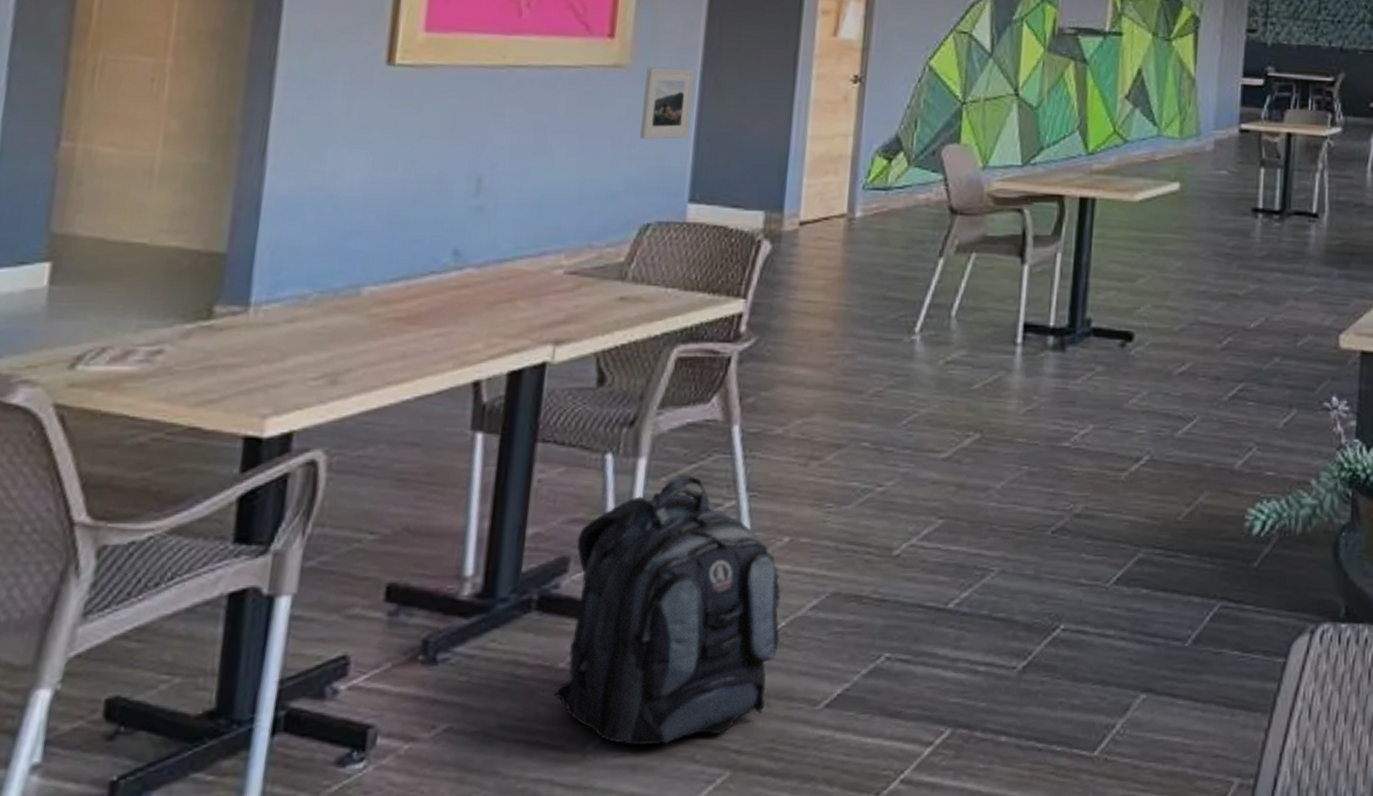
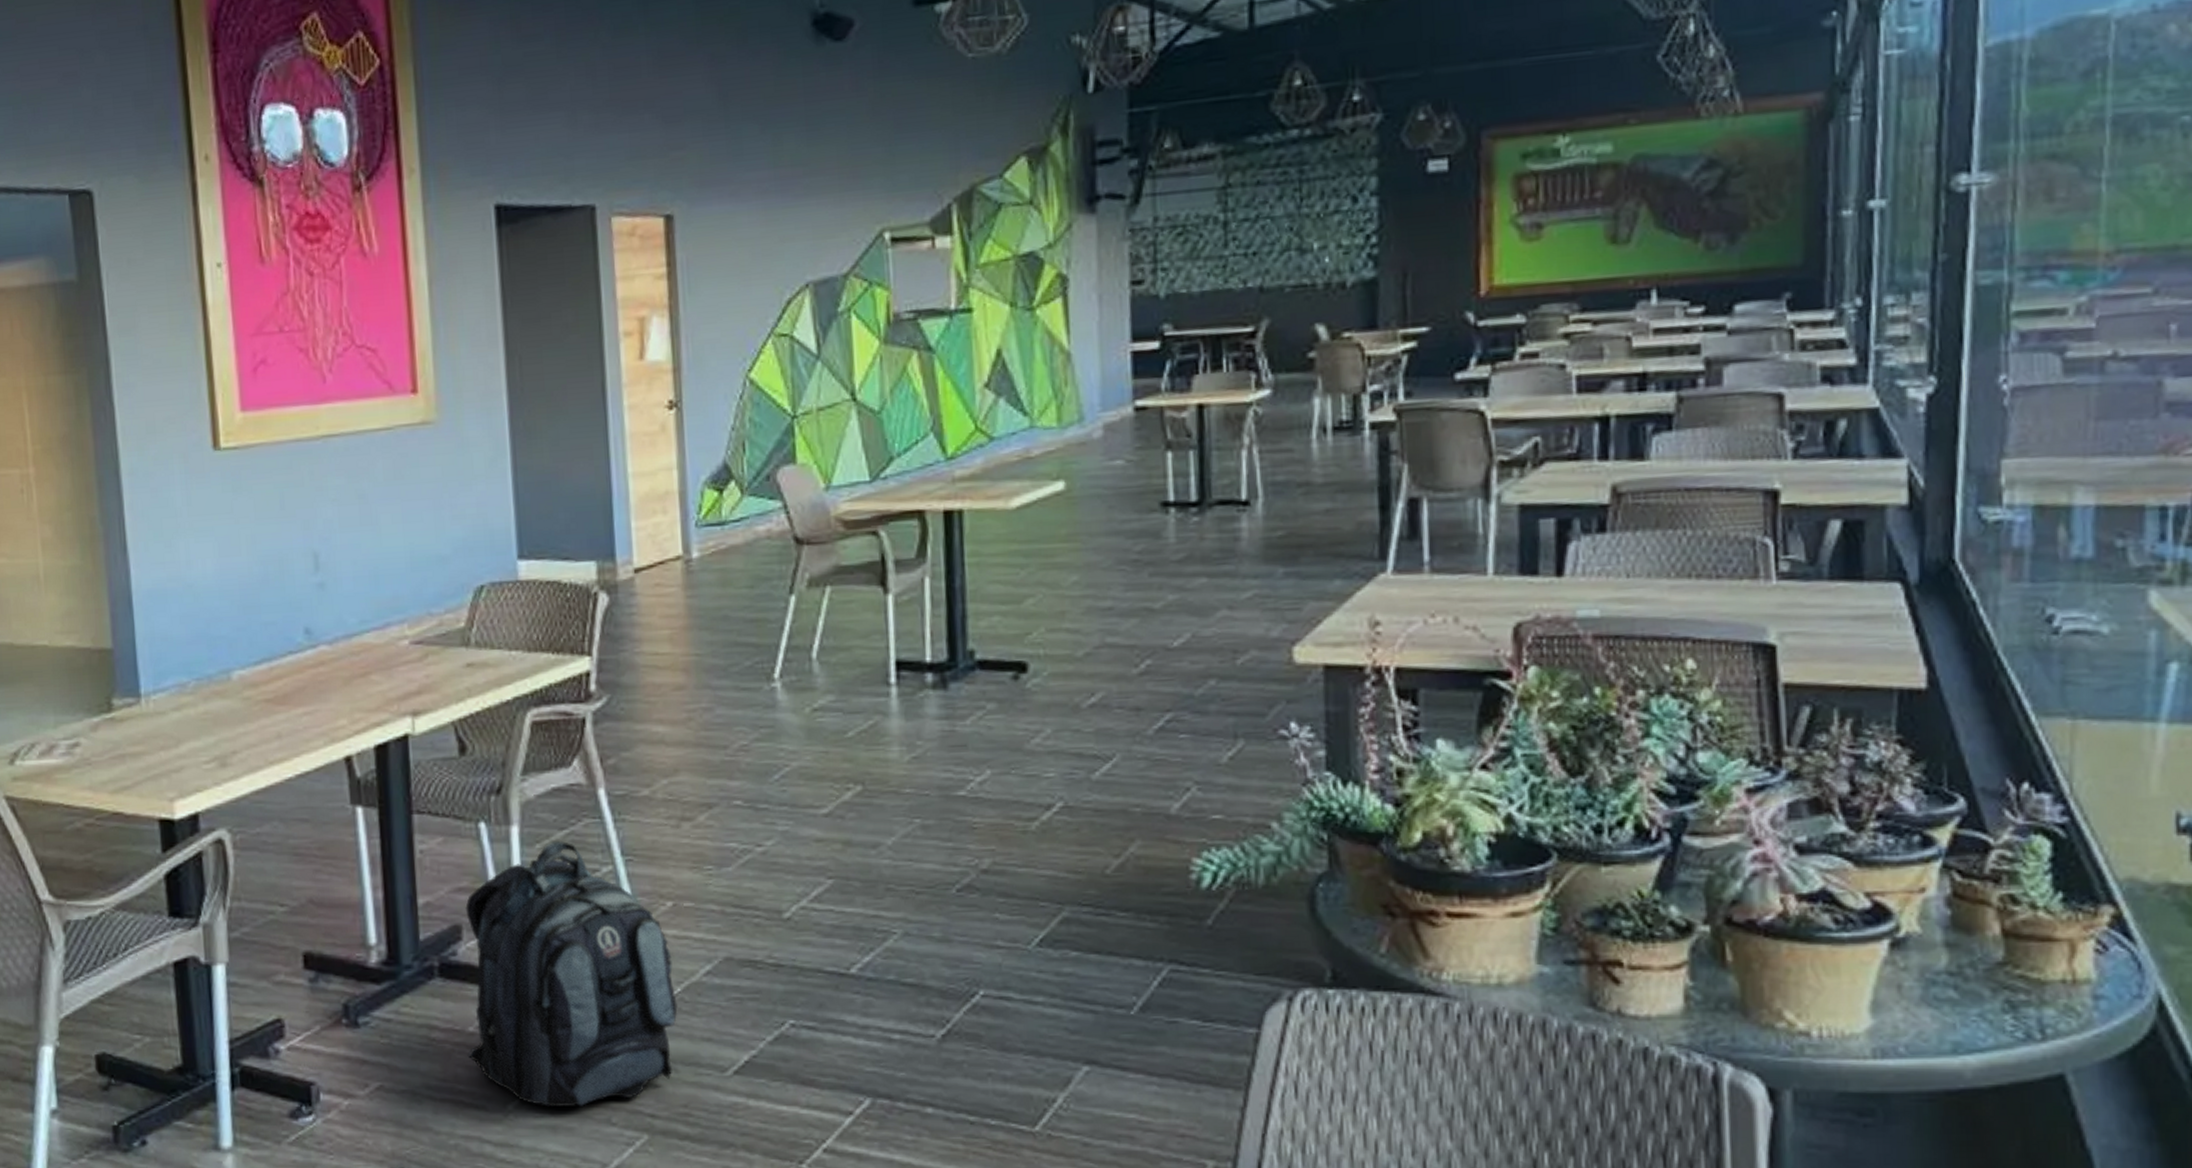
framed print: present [640,67,696,140] -> none [454,416,506,498]

